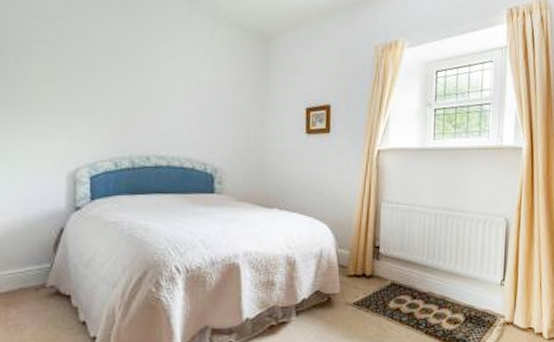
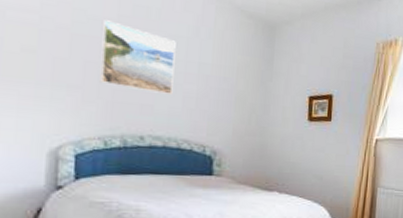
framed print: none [109,45,176,115] -> present [99,20,176,96]

